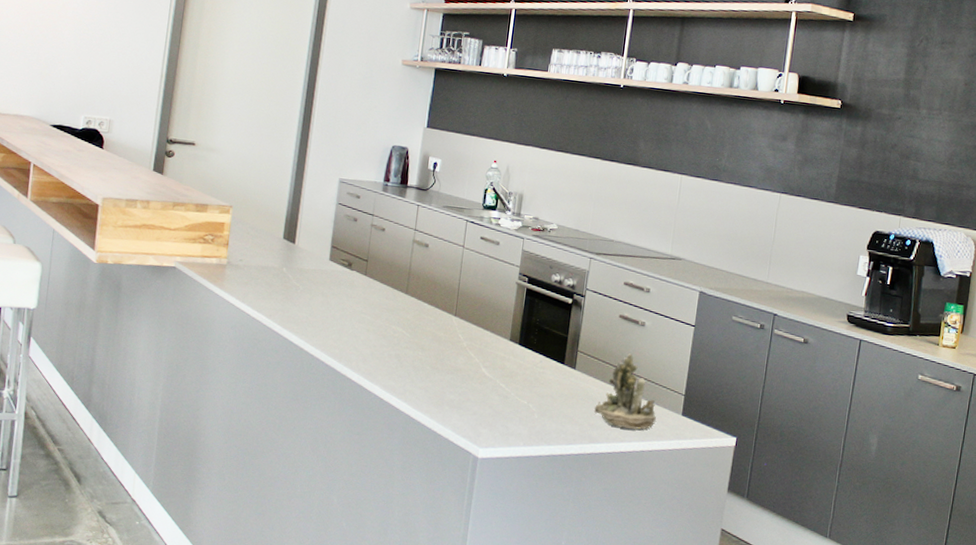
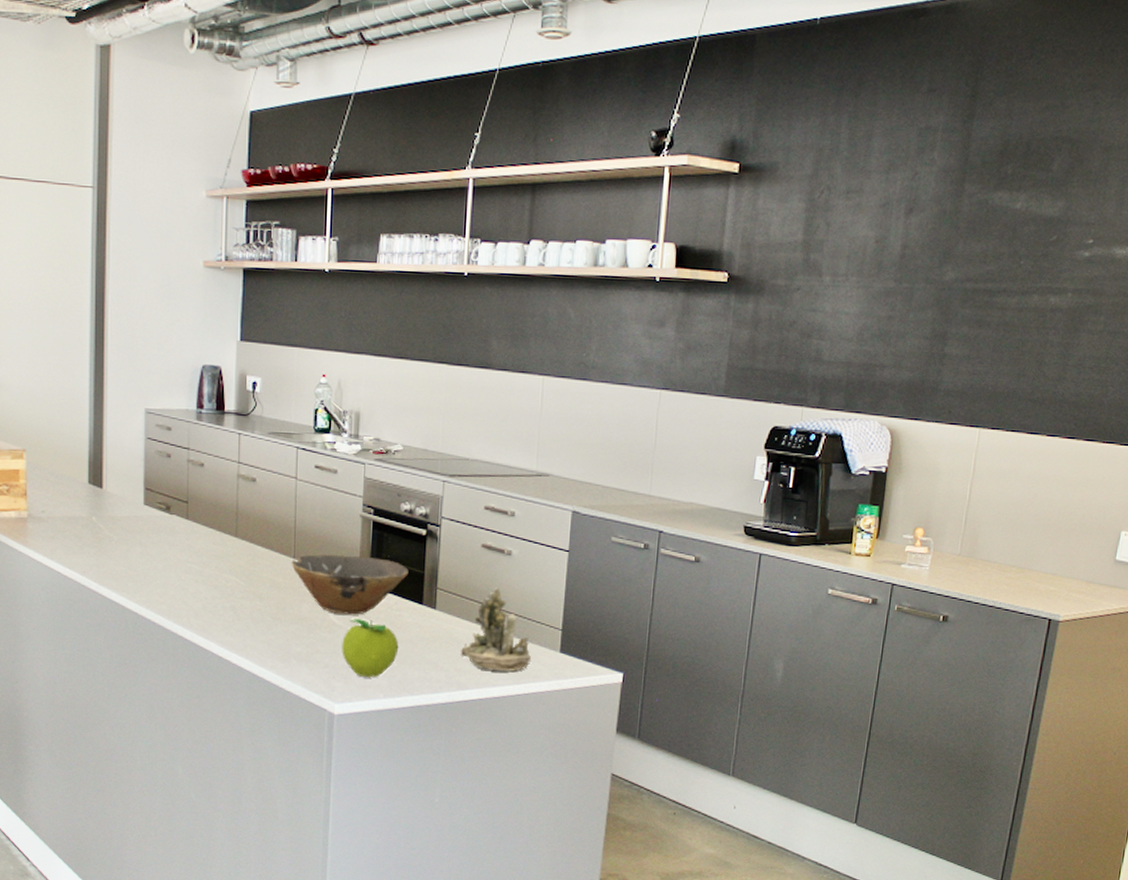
bowl: none [452,314,555,370] -> present [291,554,409,615]
fruit: none [489,373,541,427] -> present [342,619,399,678]

